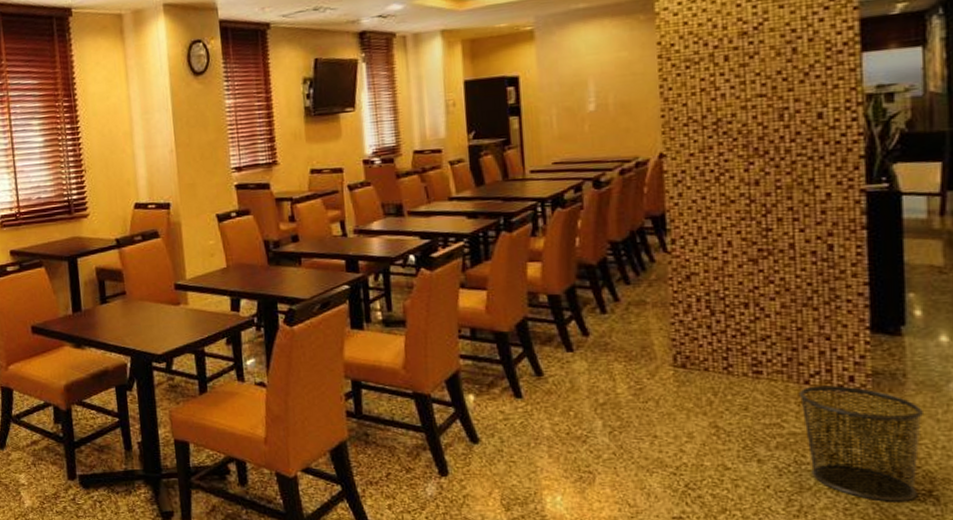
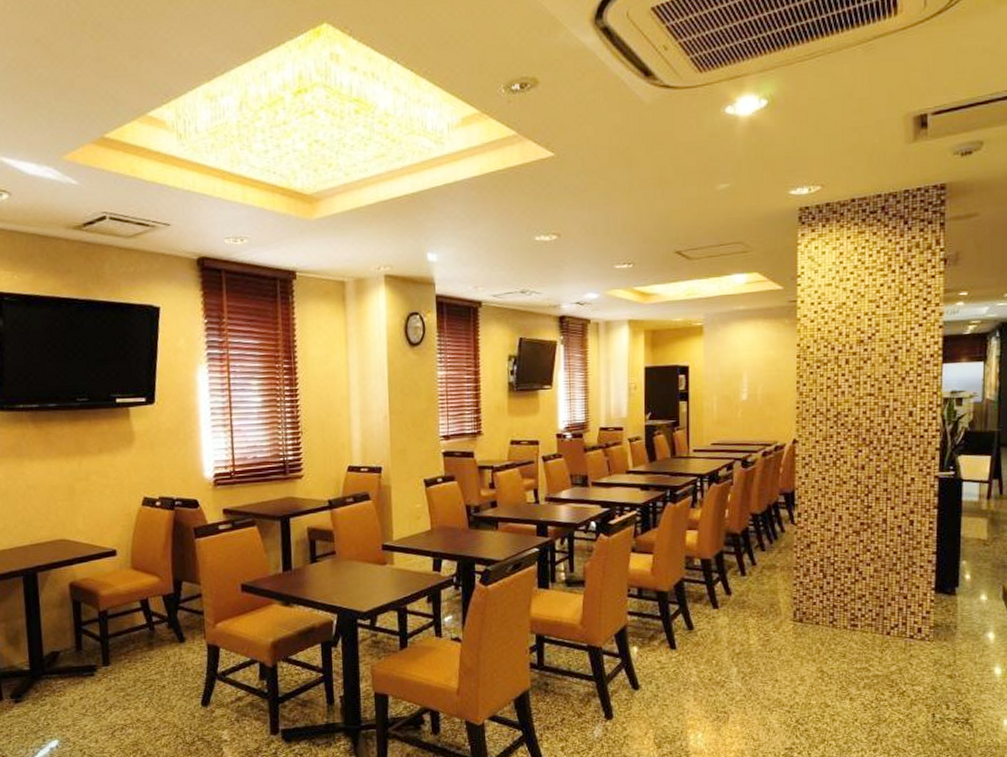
waste bin: present [798,385,925,502] -> none [881,636,967,729]

